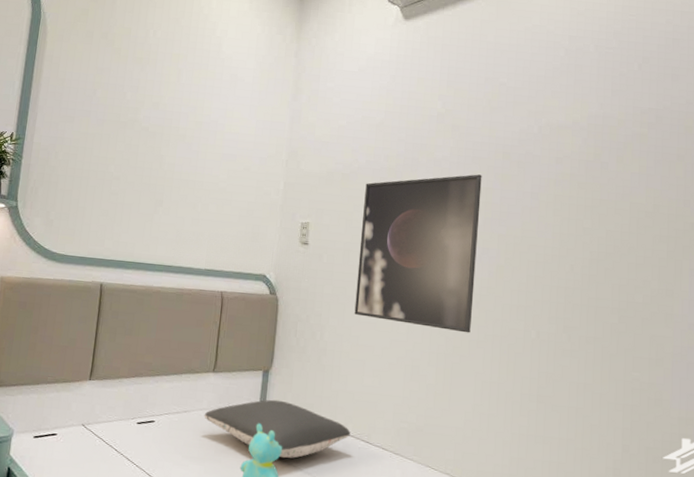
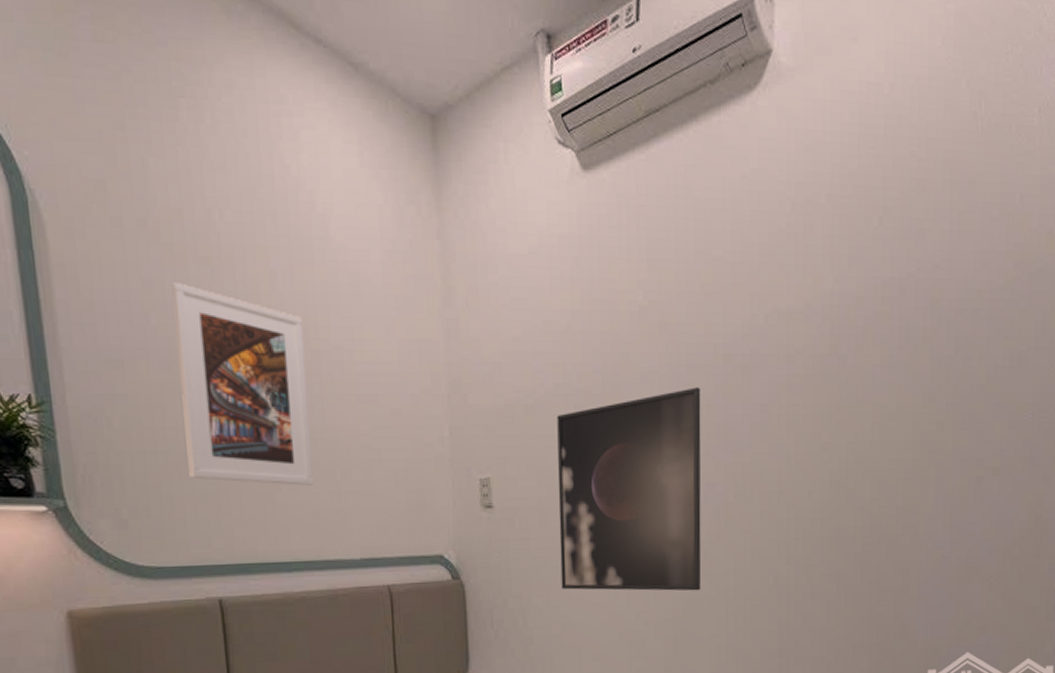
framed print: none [99,72,194,212] -> present [172,282,314,486]

